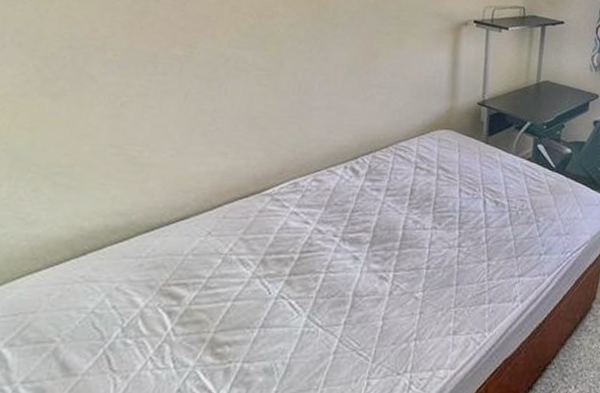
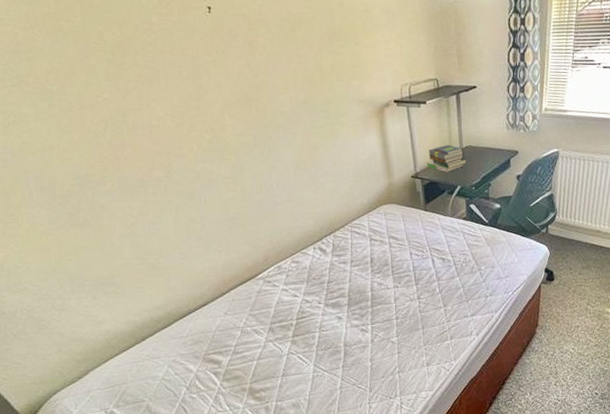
books: none [497,75,541,105] -> present [426,145,466,173]

